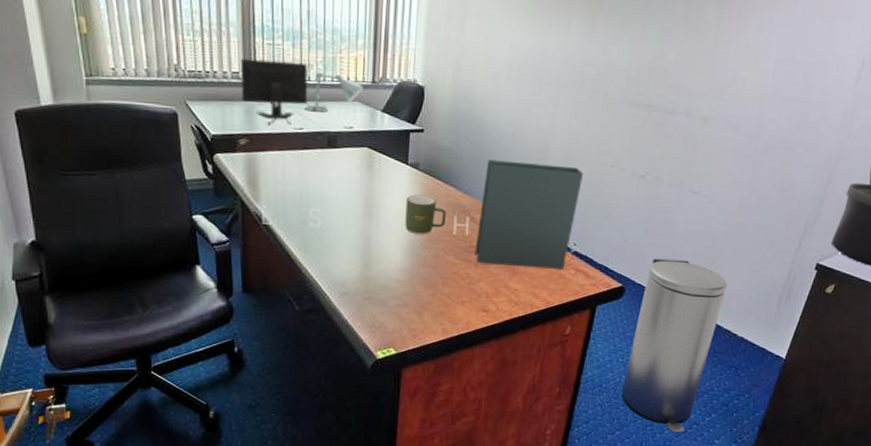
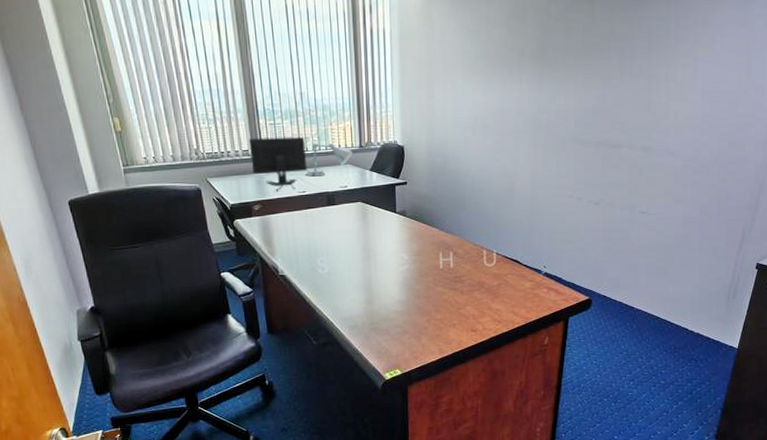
mug: present [405,194,446,234] -> none [398,237,433,271]
binder: present [474,159,583,269] -> none [460,201,546,291]
pedal bin: present [622,258,728,433] -> none [598,271,680,421]

